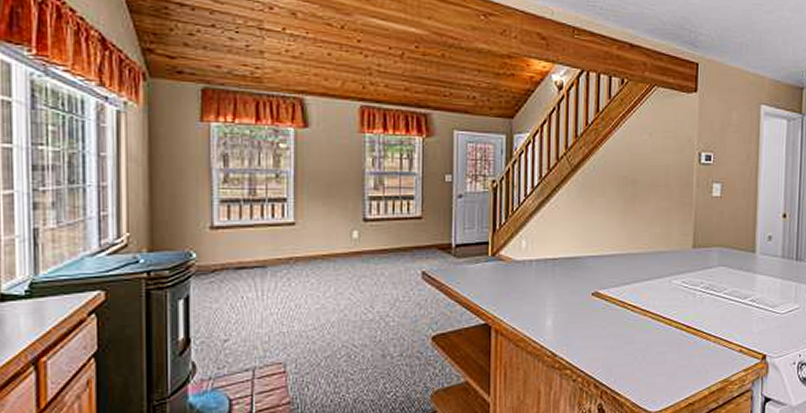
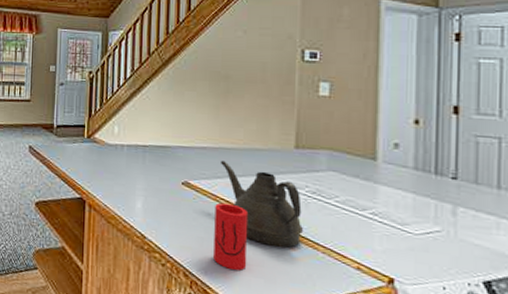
cup: none [622,308,653,372] -> present [213,202,249,271]
teapot: none [627,266,698,344] -> present [220,160,303,248]

